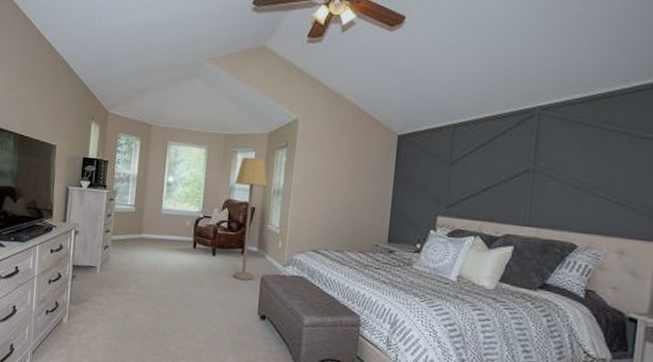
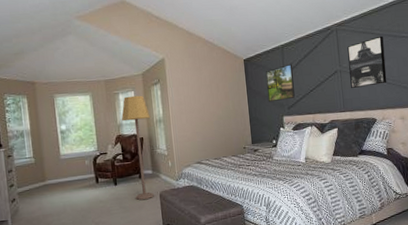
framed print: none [420,149,463,196] -> present [266,63,295,103]
wall art: none [546,131,612,200] -> present [347,36,387,89]

